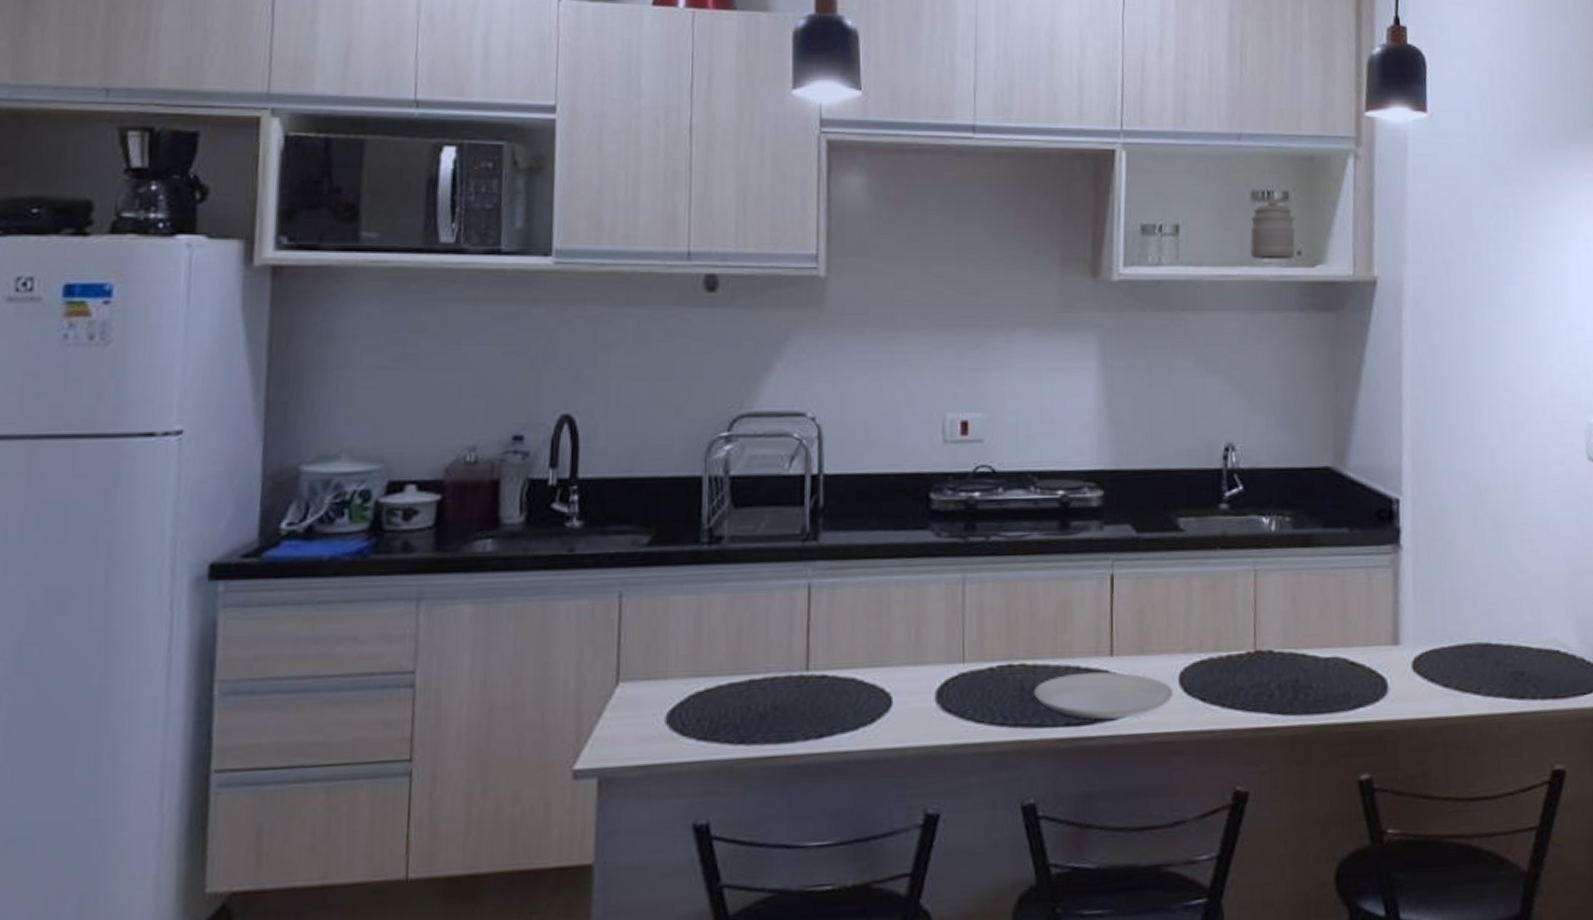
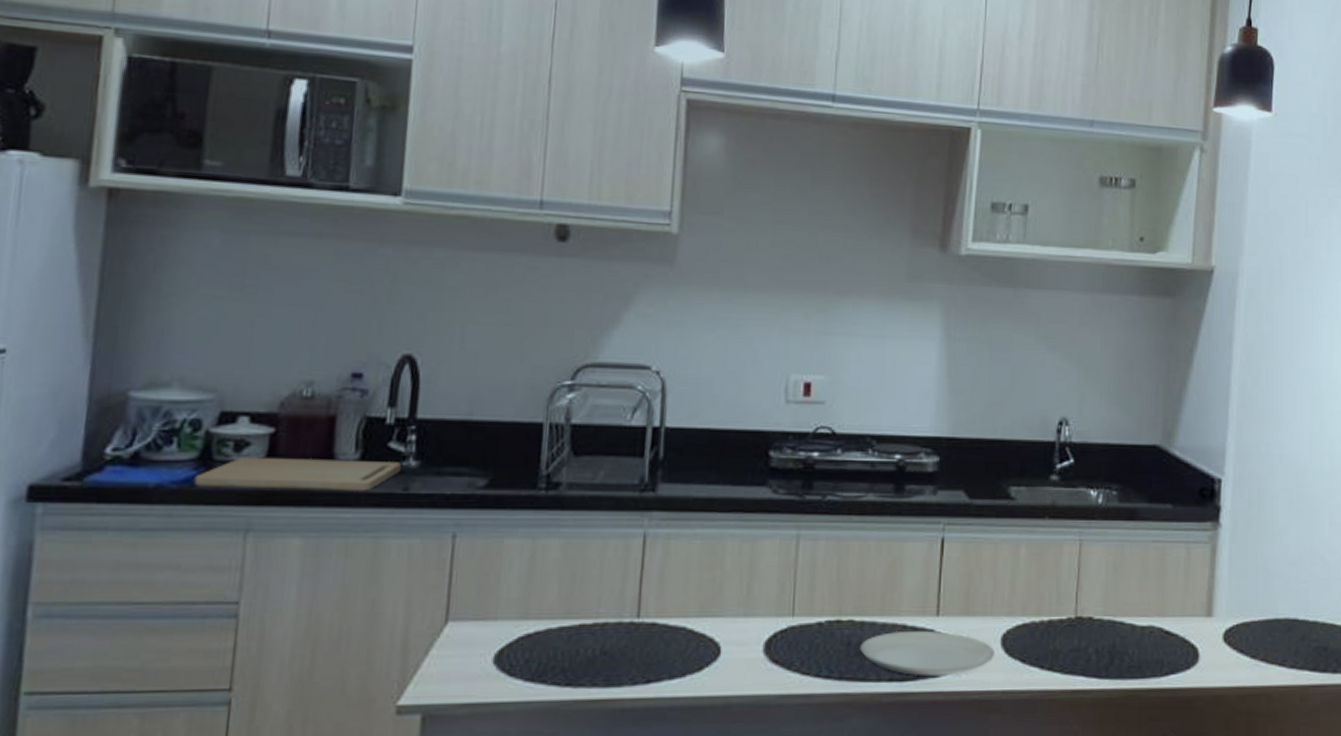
cutting board: none [366,523,565,558] -> present [193,456,401,491]
jar: present [1250,198,1296,259] -> none [1096,185,1140,244]

